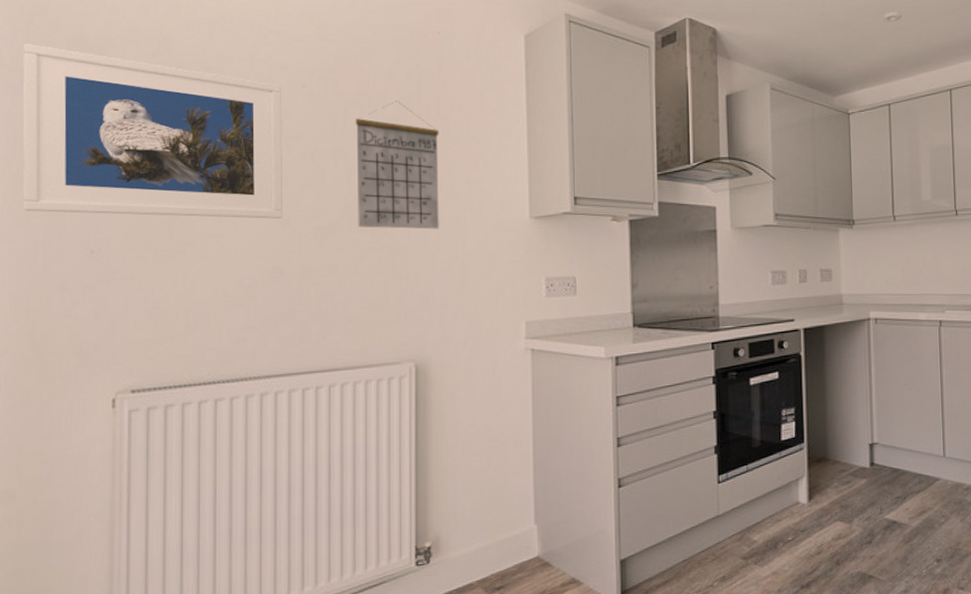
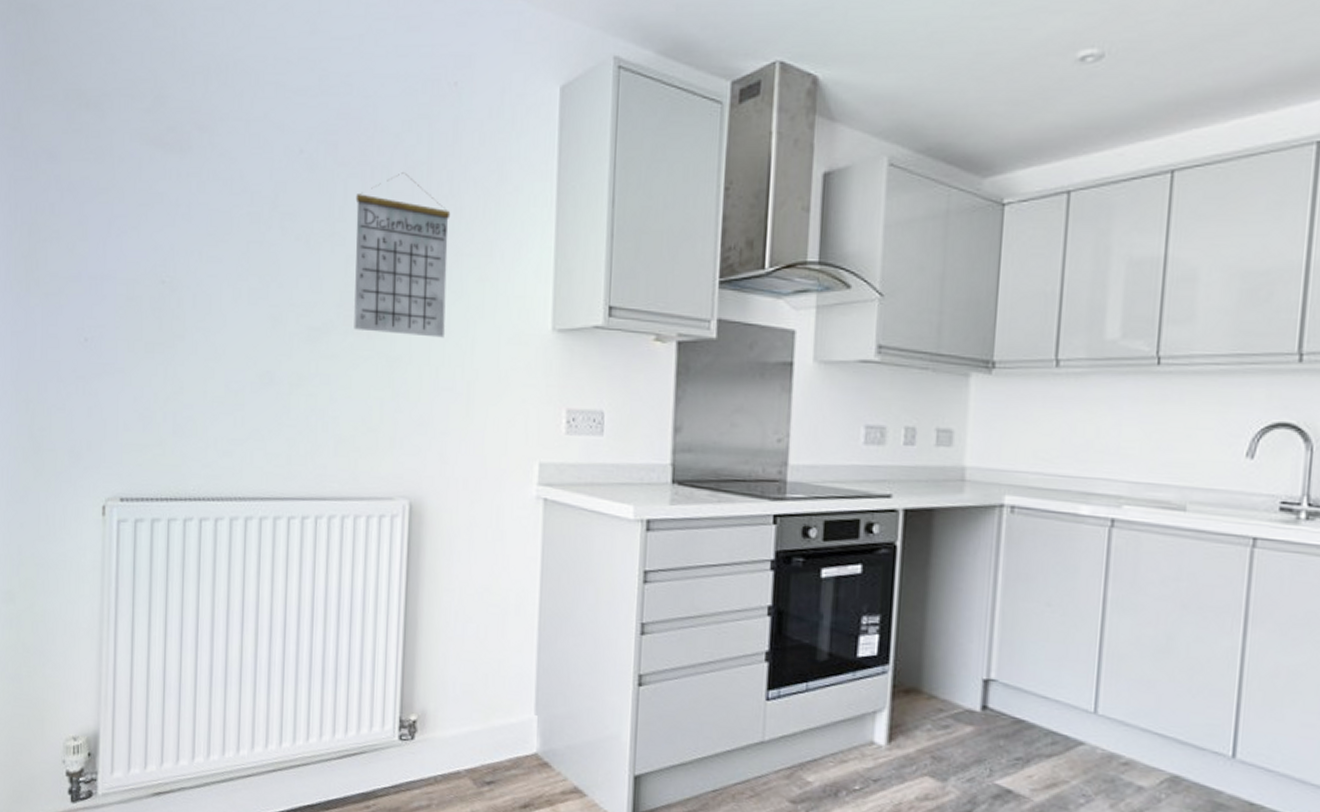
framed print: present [23,43,284,219] -> none [23,98,278,313]

